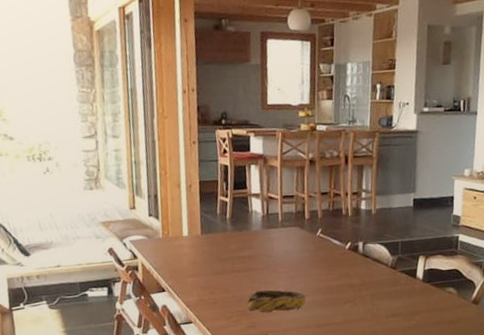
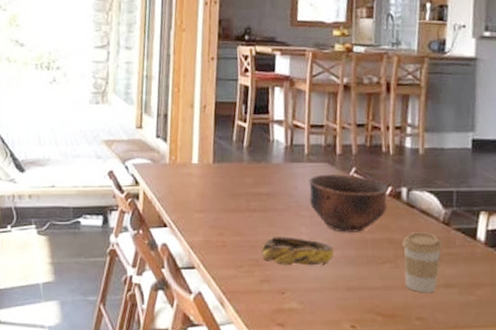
bowl: none [283,235,349,282] -> present [309,174,389,233]
coffee cup: none [360,276,390,323] -> present [402,232,442,293]

